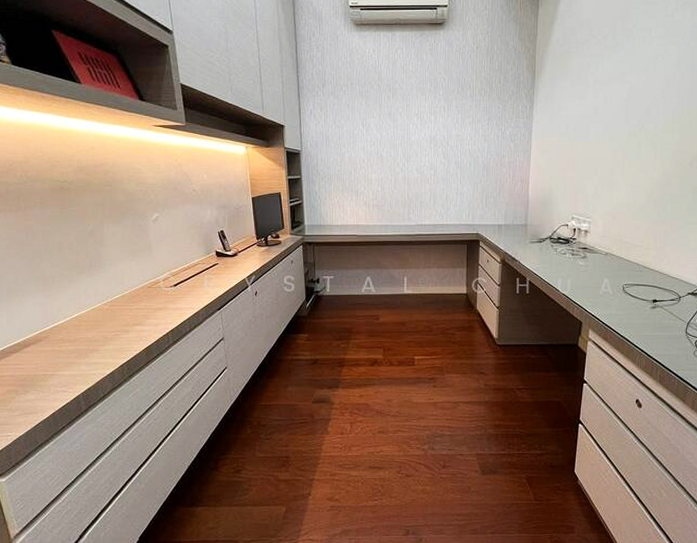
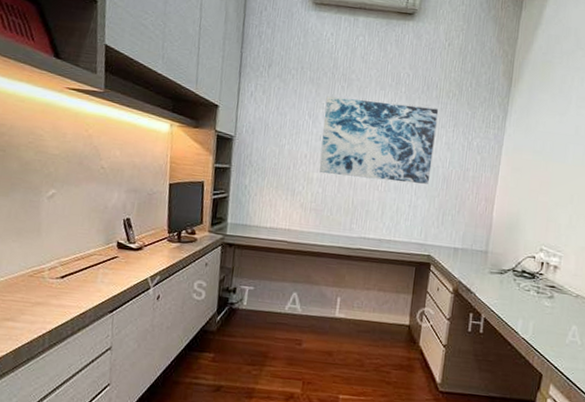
wall art: none [375,106,474,174] -> present [319,96,439,184]

